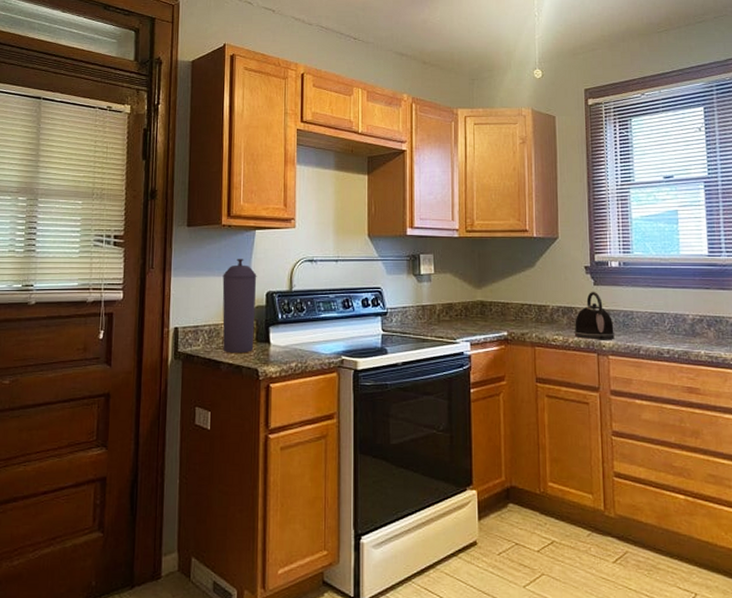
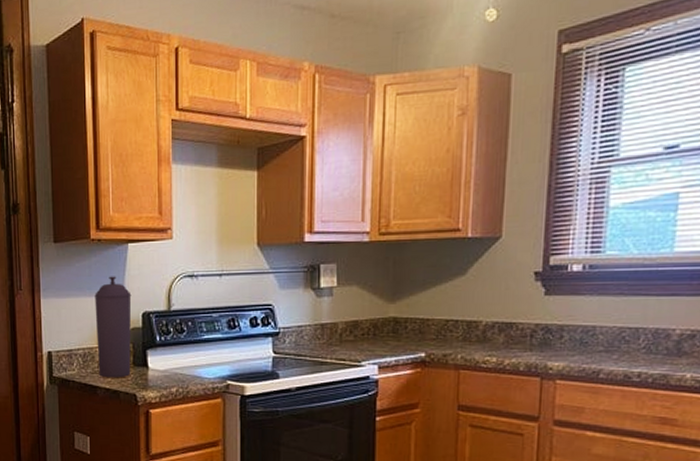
kettle: present [574,291,616,340] -> none [512,302,568,362]

